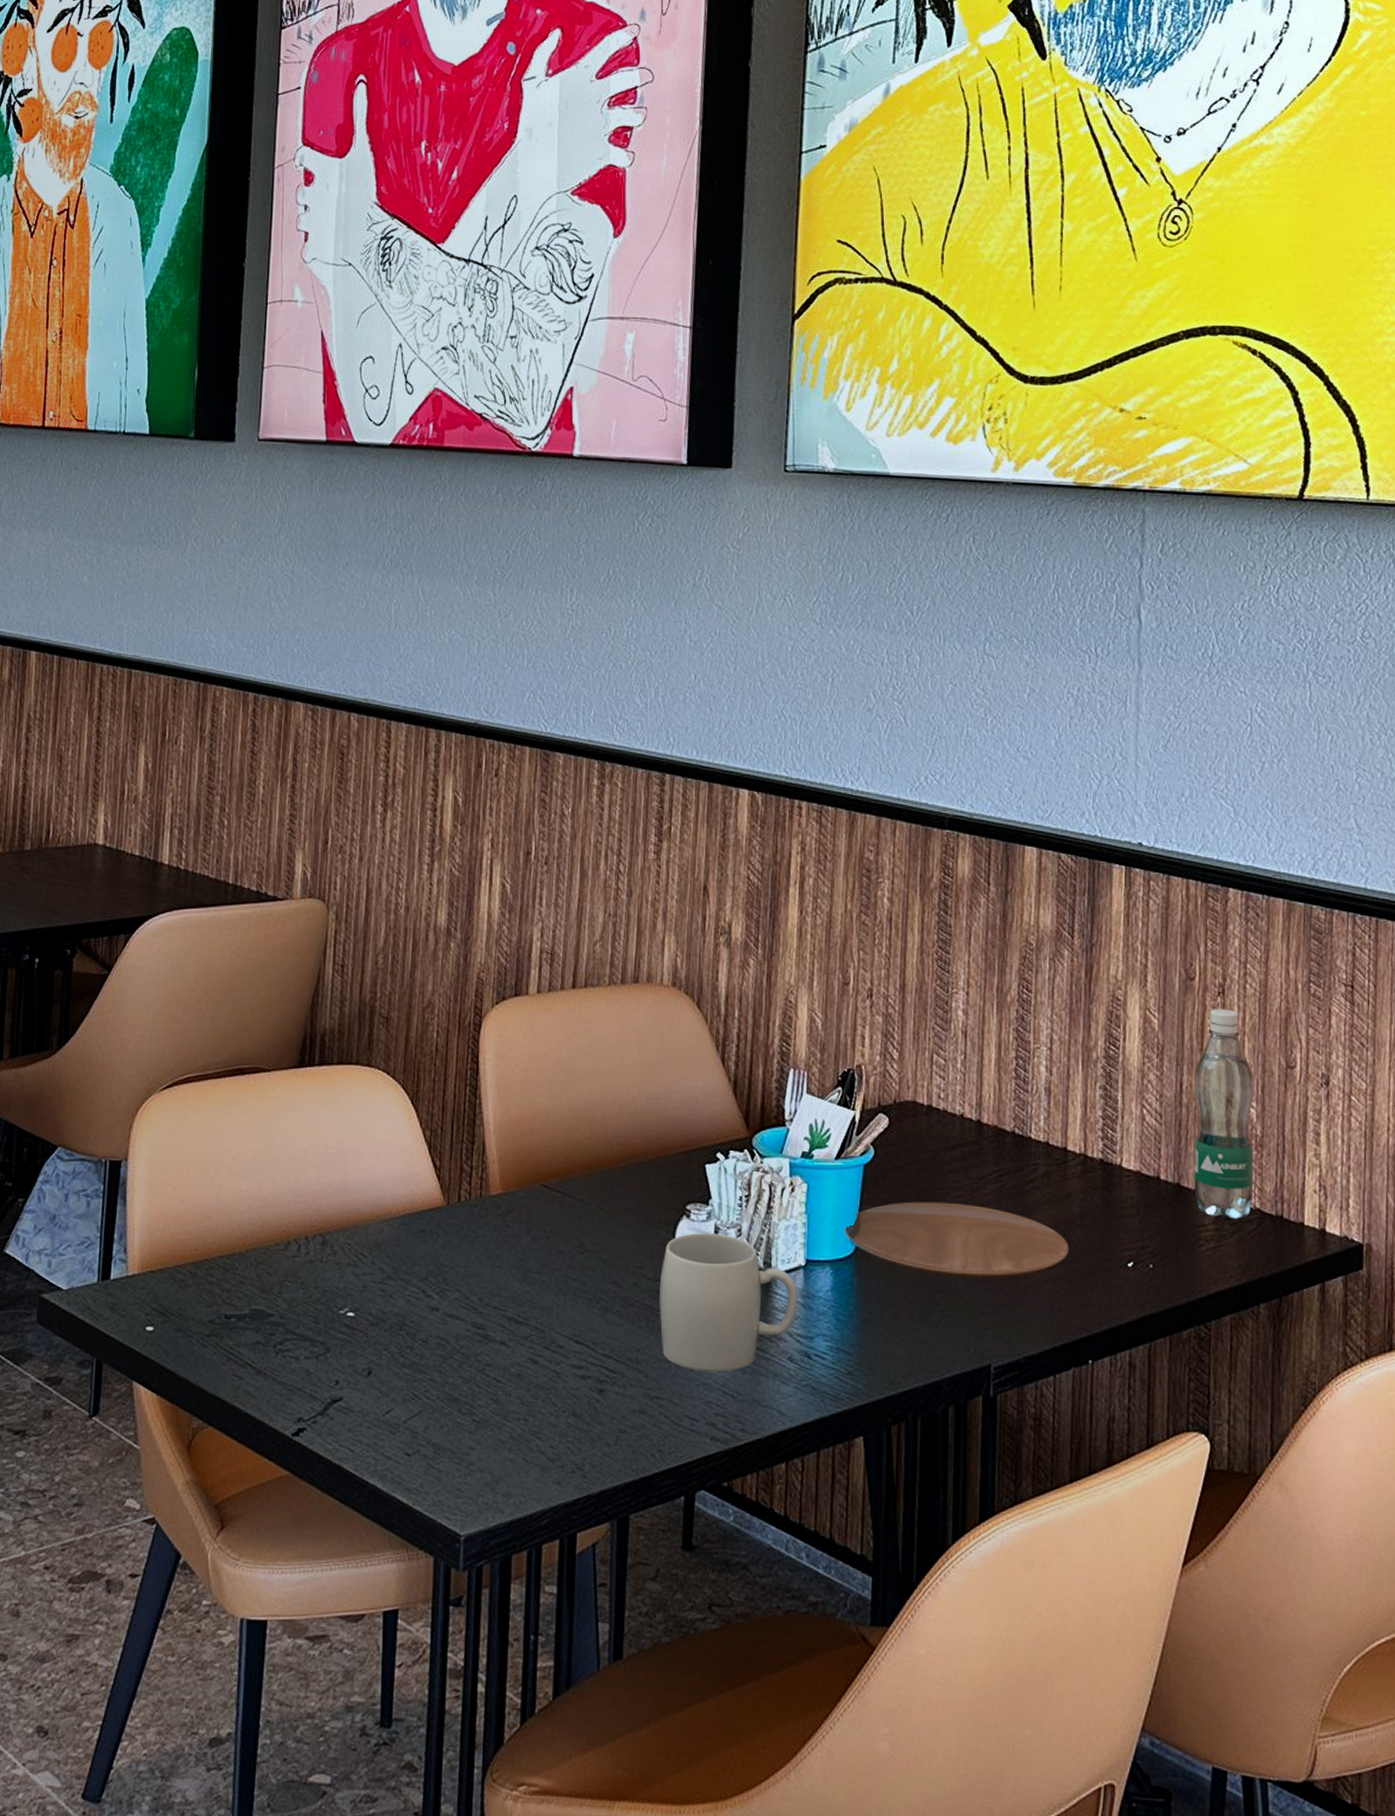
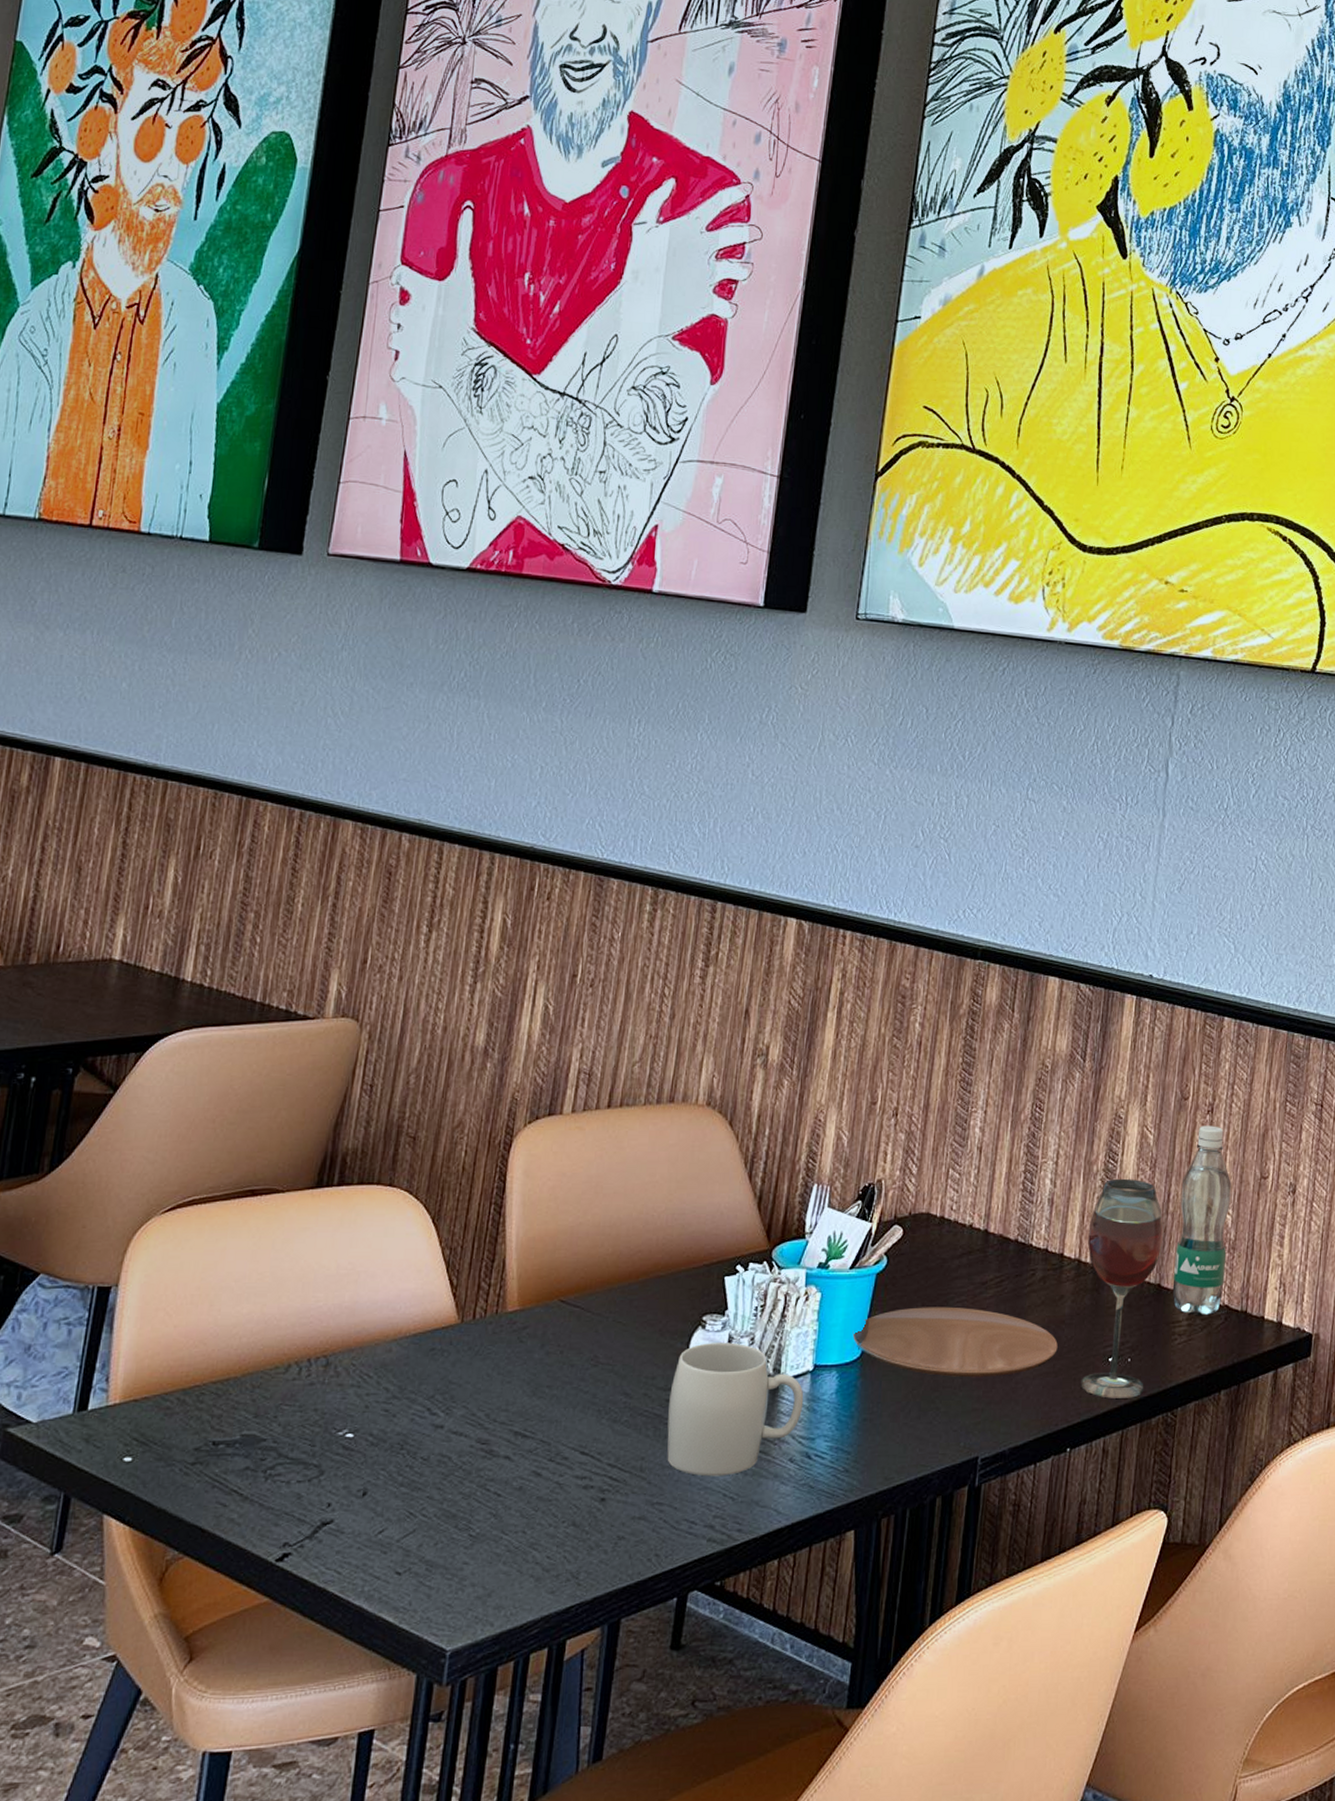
wineglass: none [1092,1066,1179,1308] -> present [1081,1178,1164,1399]

